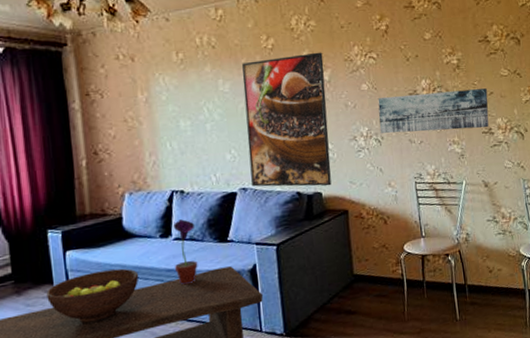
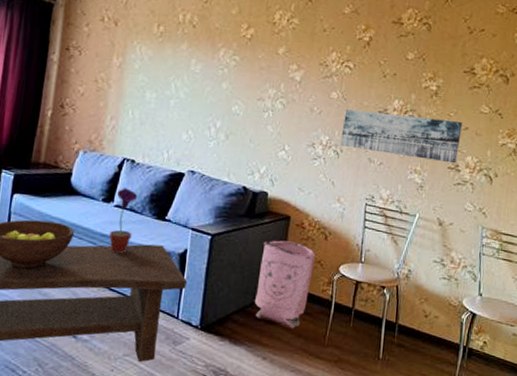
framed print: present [242,52,332,187] -> none [201,47,299,188]
bag: none [327,233,381,314] -> present [255,240,316,329]

